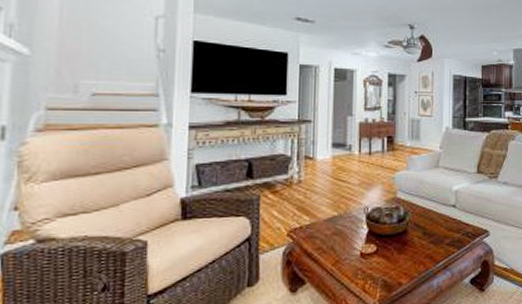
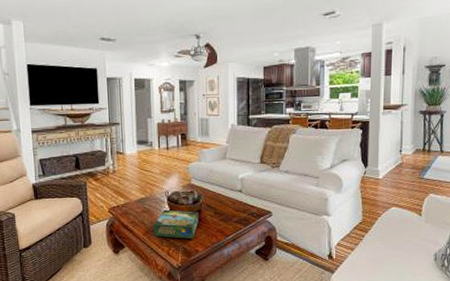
board game: none [346,230,404,269] -> present [154,209,199,239]

